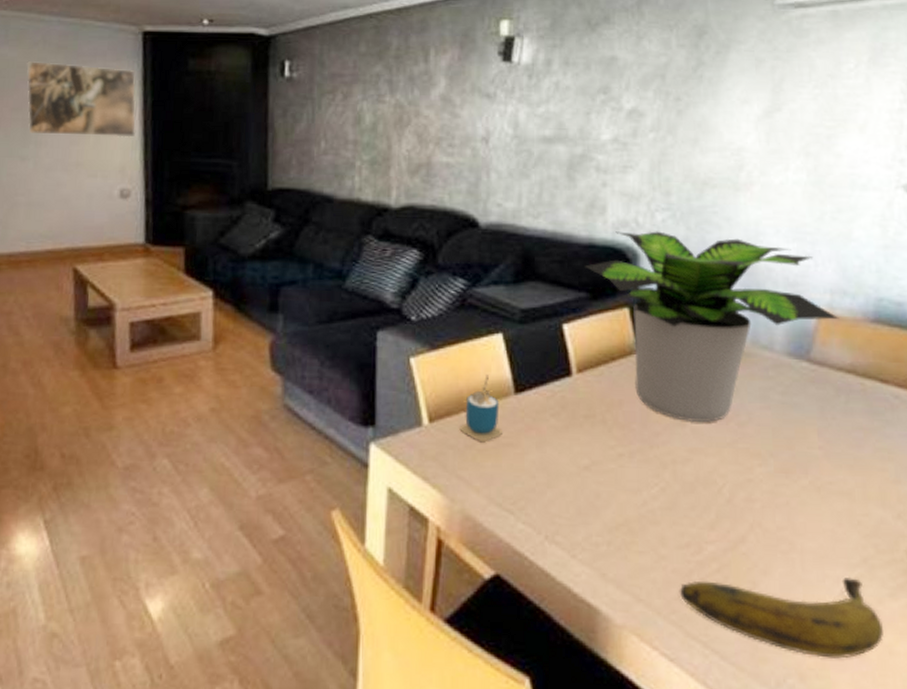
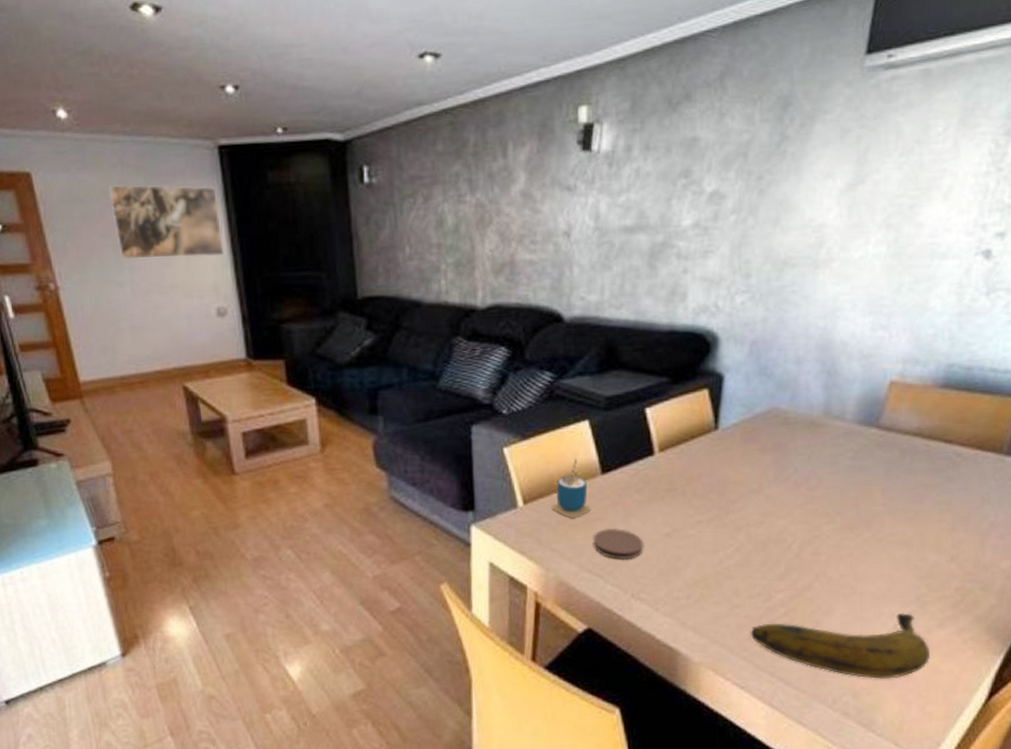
coaster: none [504,455,560,495] -> present [593,528,644,561]
potted plant: present [585,231,839,423] -> none [666,313,910,490]

